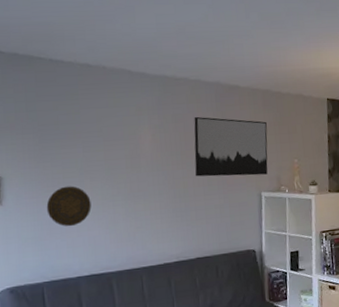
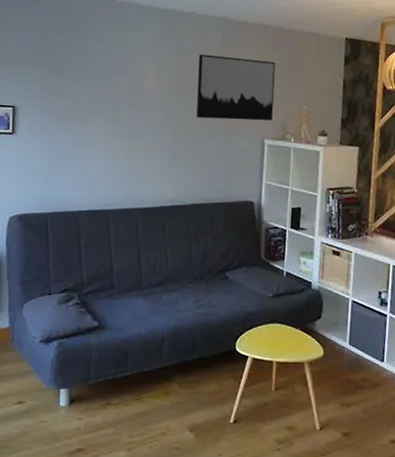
decorative plate: present [46,186,92,227] -> none [54,120,94,161]

